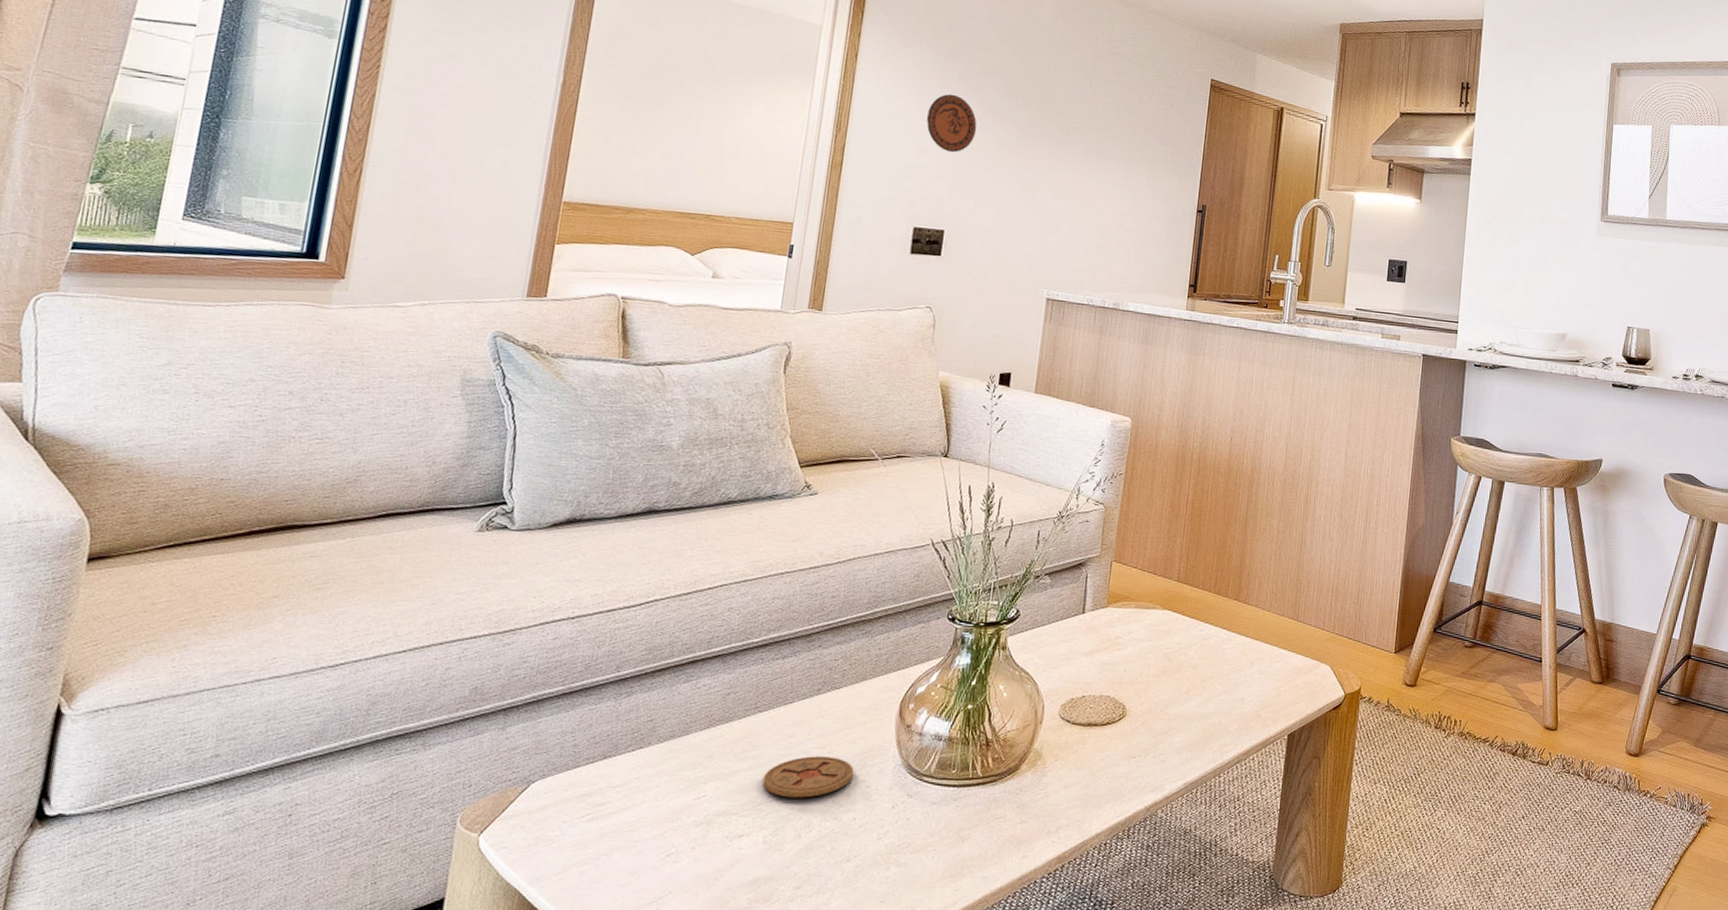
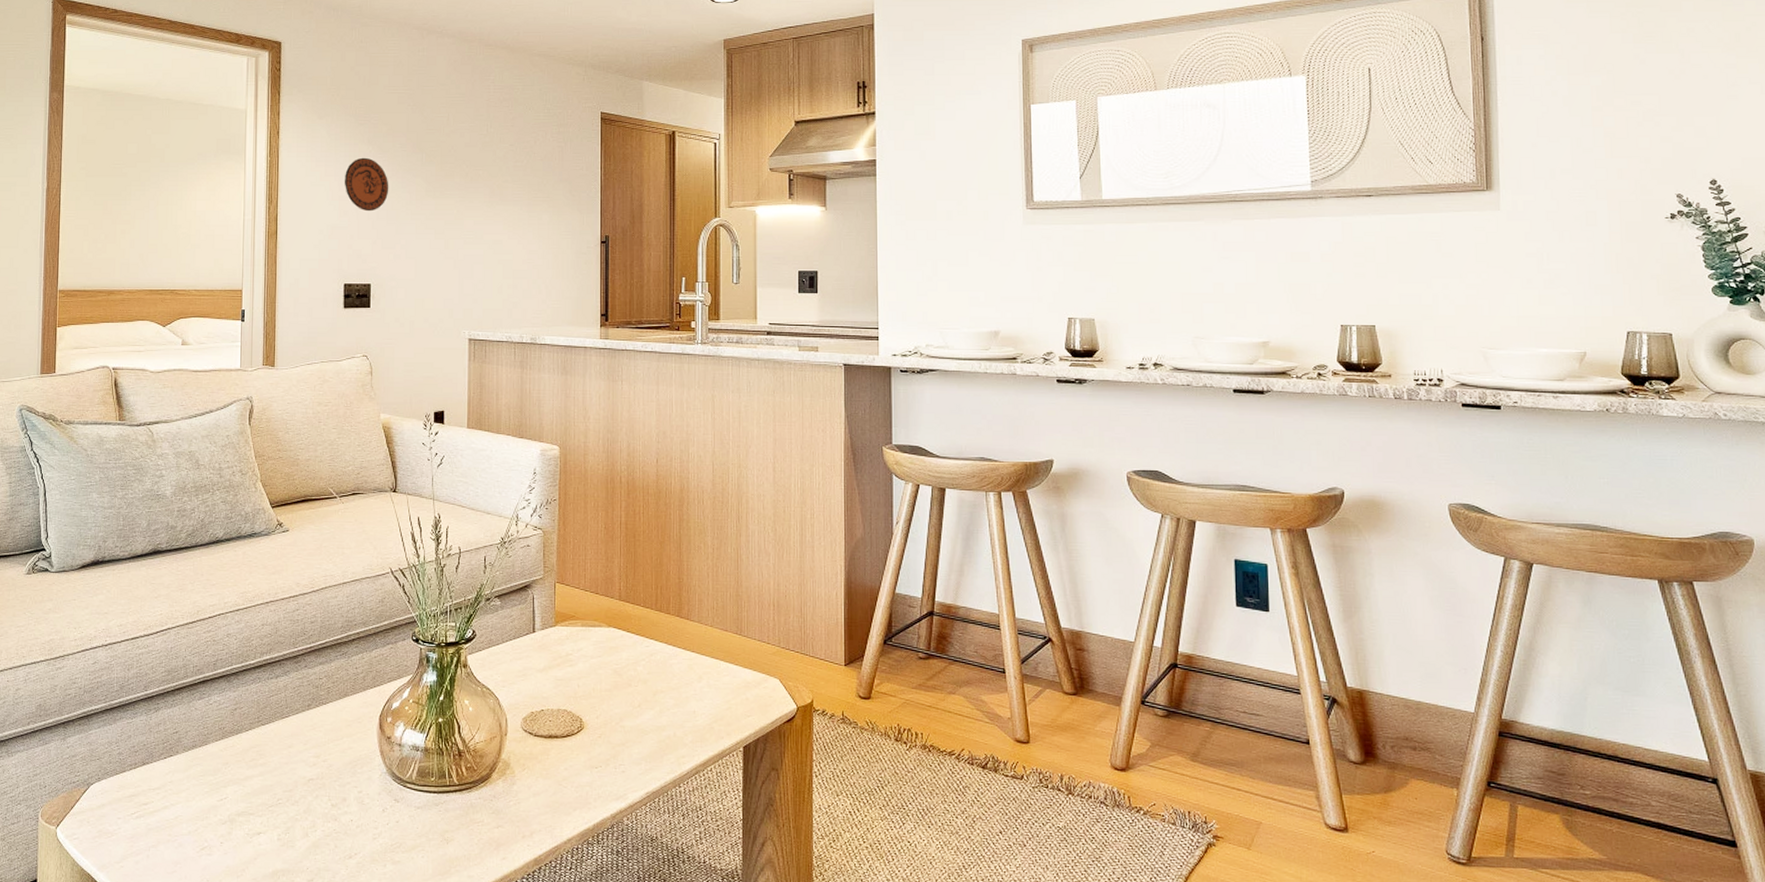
coaster: present [762,756,854,798] -> none [272,764,347,801]

